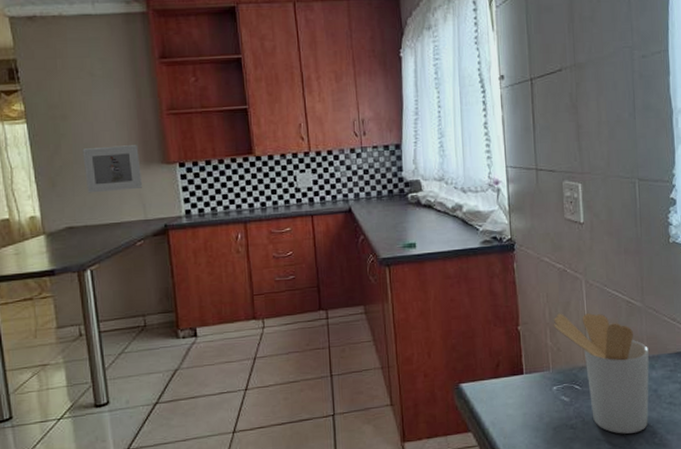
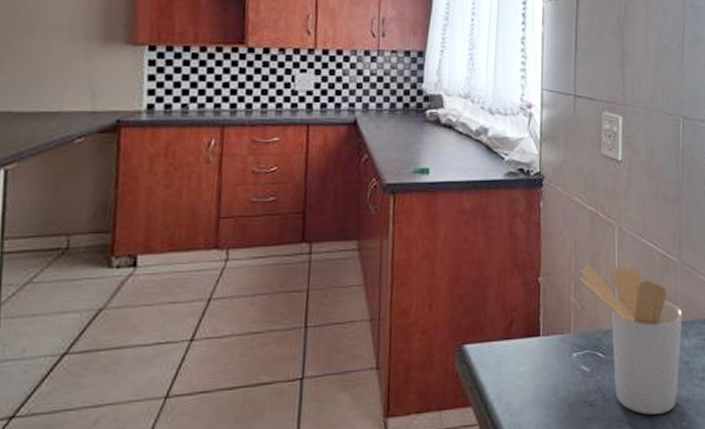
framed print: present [82,145,142,193] -> none [19,15,99,73]

